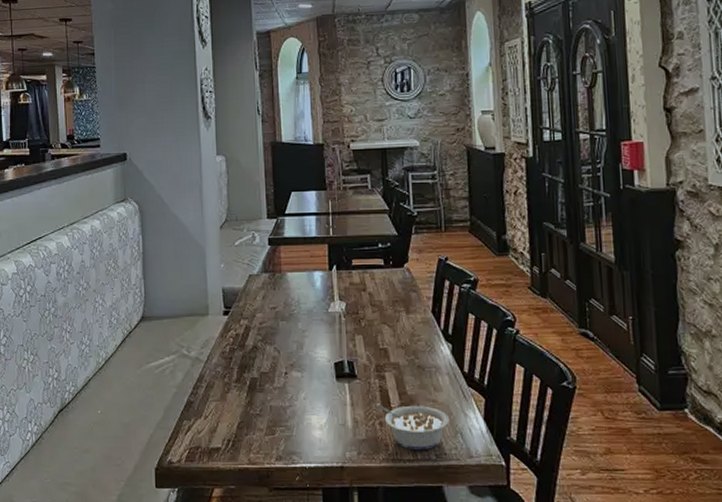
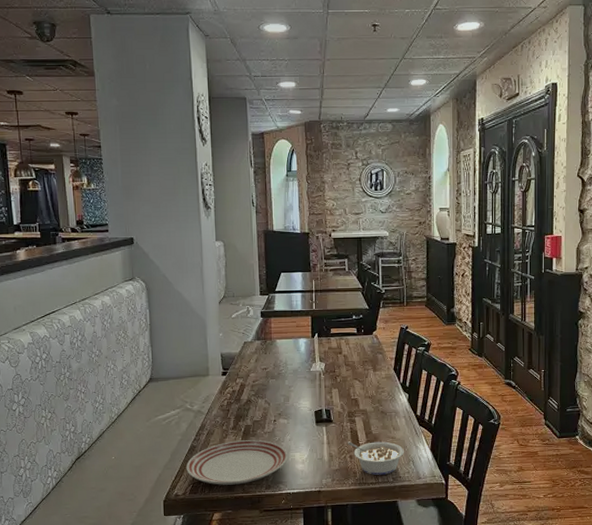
dinner plate: none [182,396,303,453] -> present [186,440,289,485]

